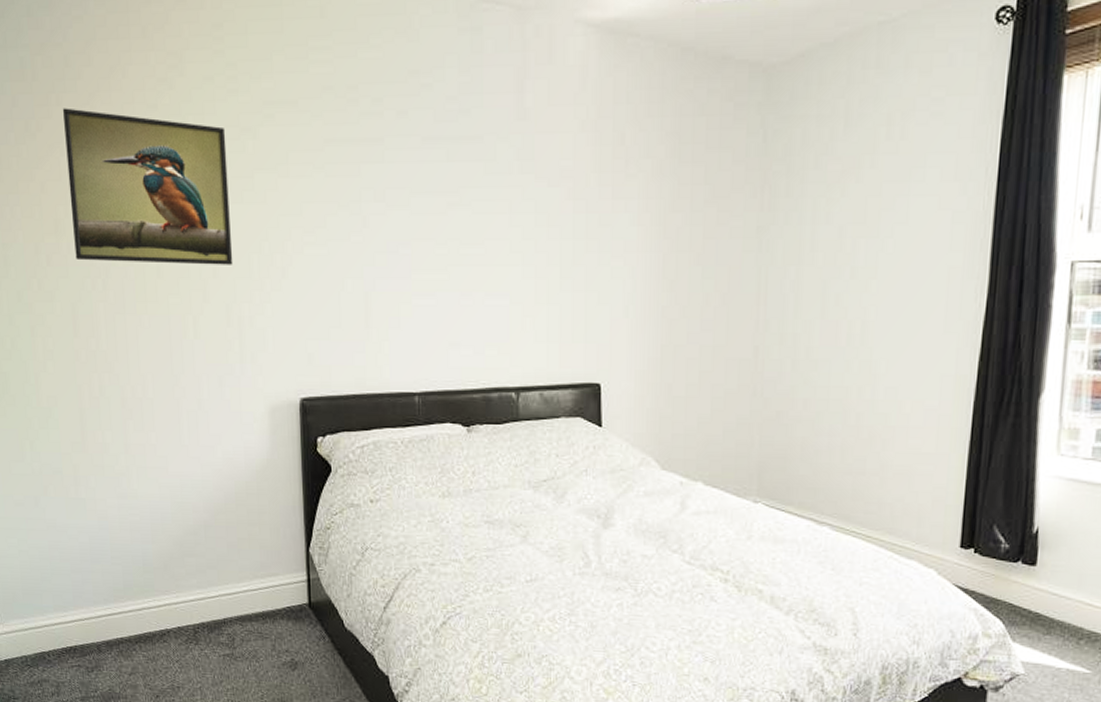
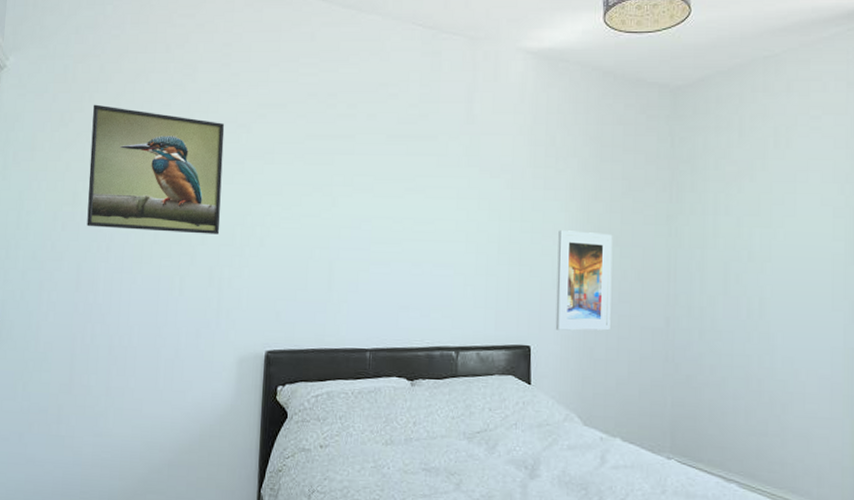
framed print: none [628,248,694,365] -> present [555,230,613,331]

